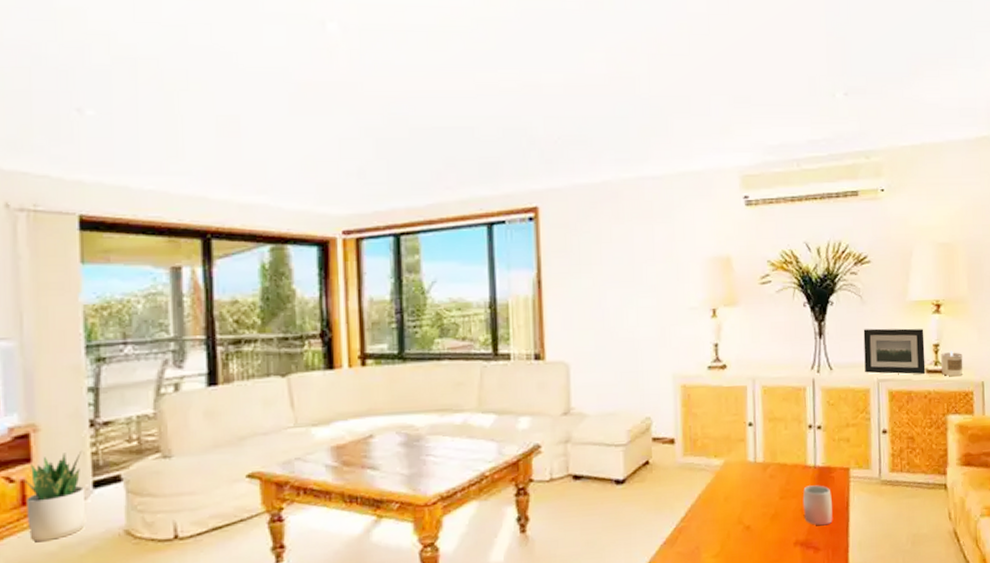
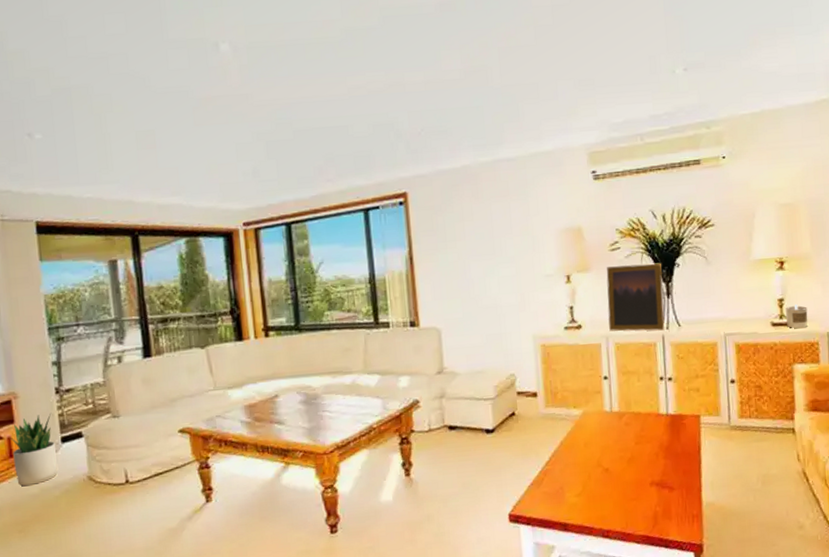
picture frame: none [755,300,816,374] -> present [606,263,665,332]
mug: present [802,485,833,526] -> none [656,431,686,468]
picture frame: present [863,328,926,375] -> none [709,285,771,329]

